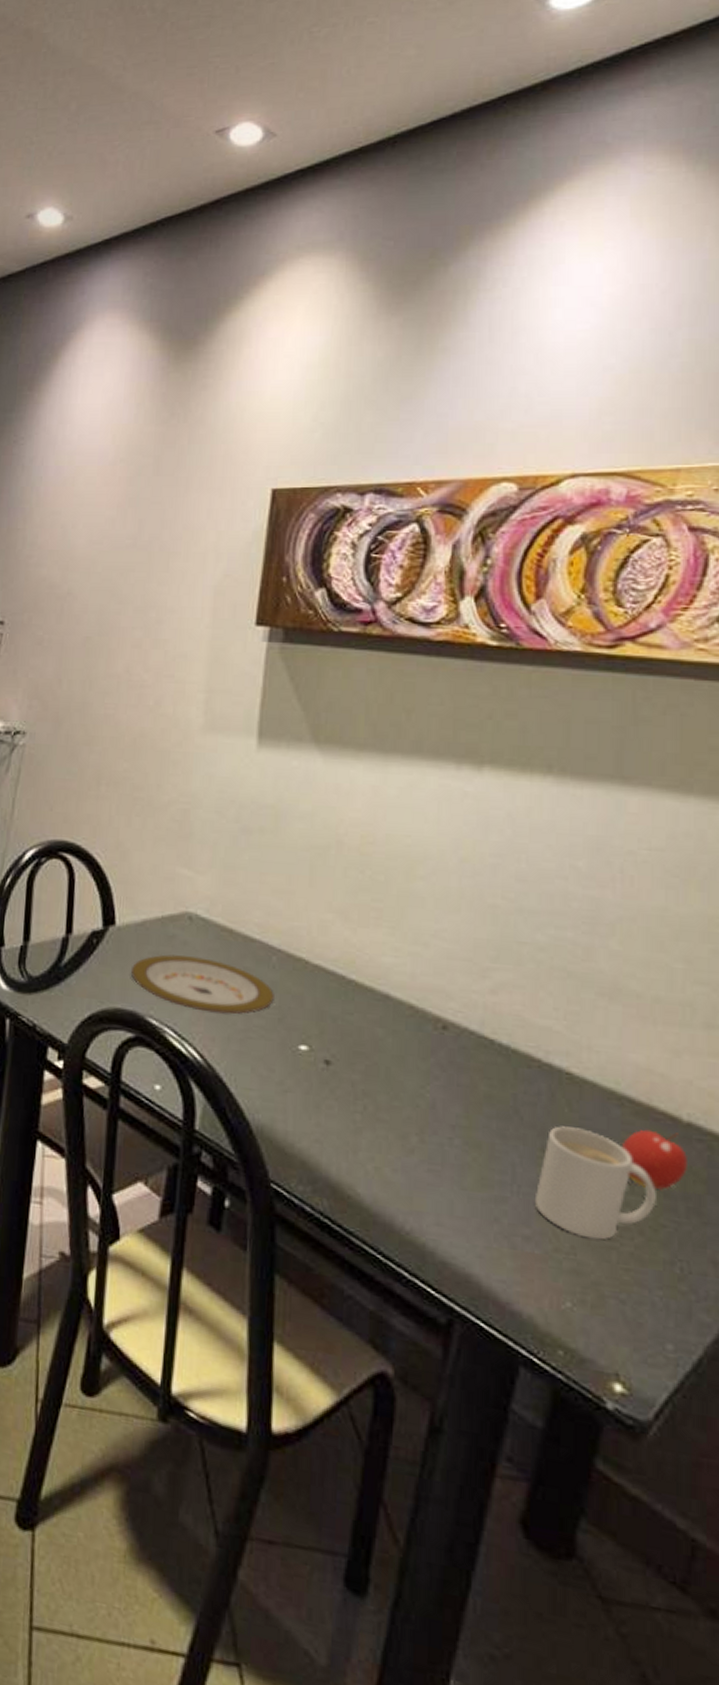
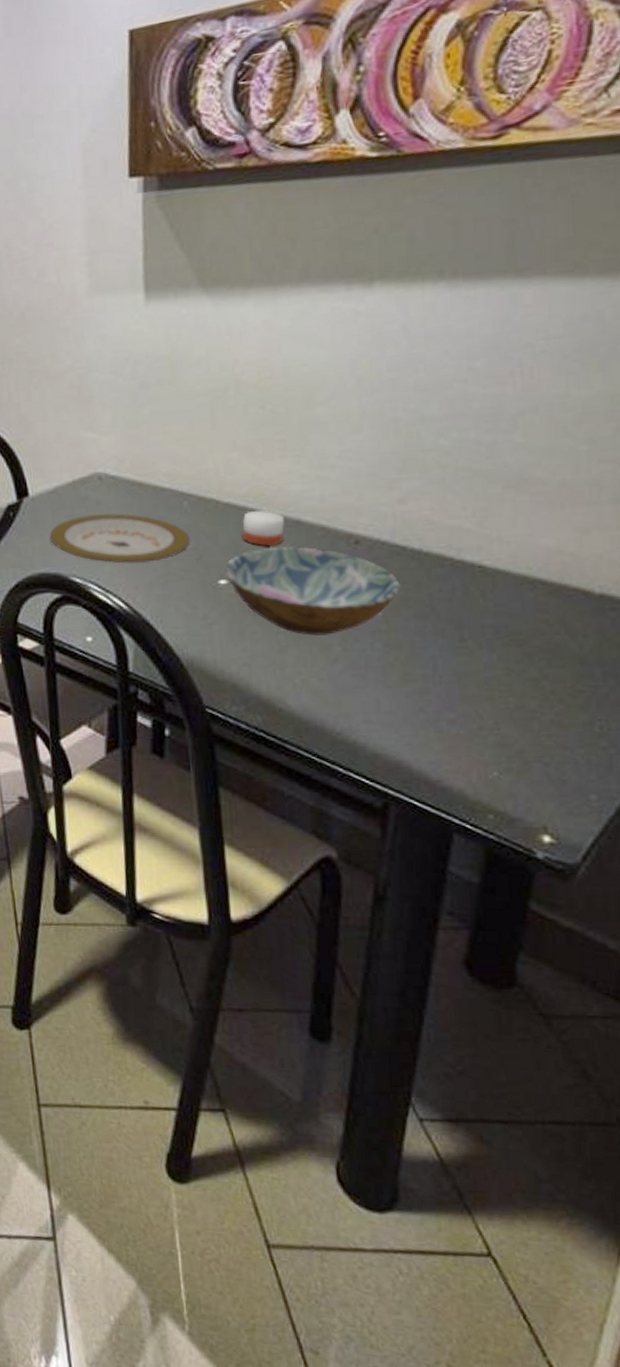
bowl: none [307,1018,485,1123] -> present [225,546,401,636]
candle: none [329,974,374,1017] -> present [242,507,285,546]
mug: present [534,1126,656,1240] -> none [456,615,573,713]
fruit: present [621,1129,687,1190] -> none [536,605,602,661]

